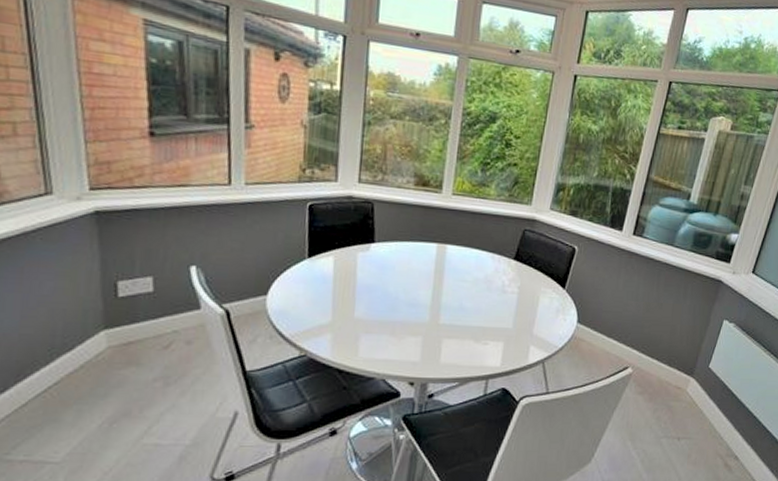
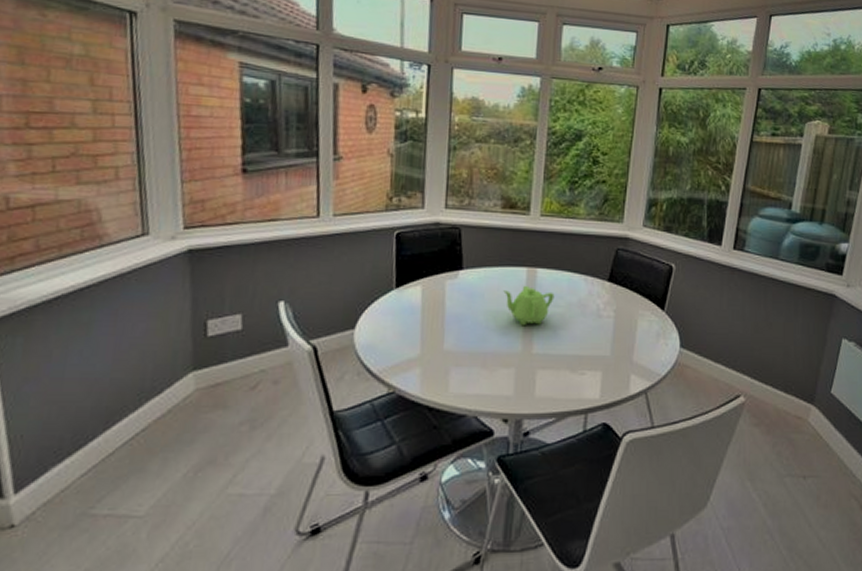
teapot: none [413,261,463,299] -> present [503,286,555,326]

